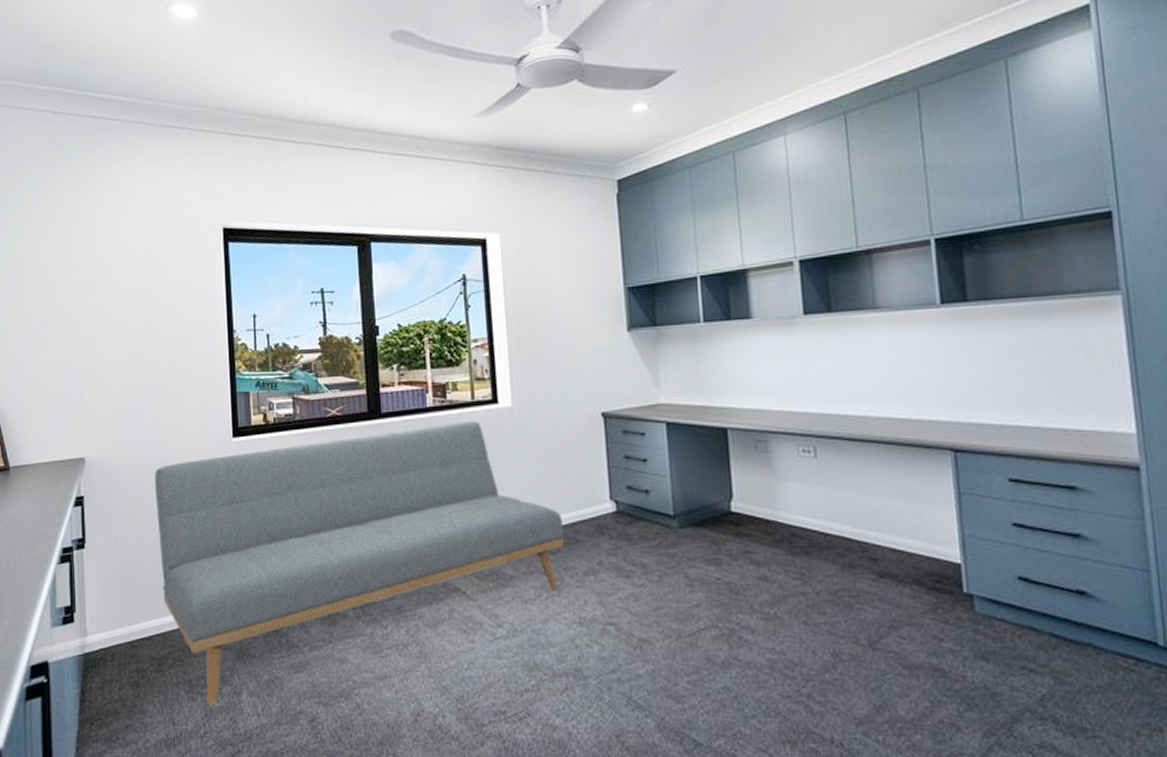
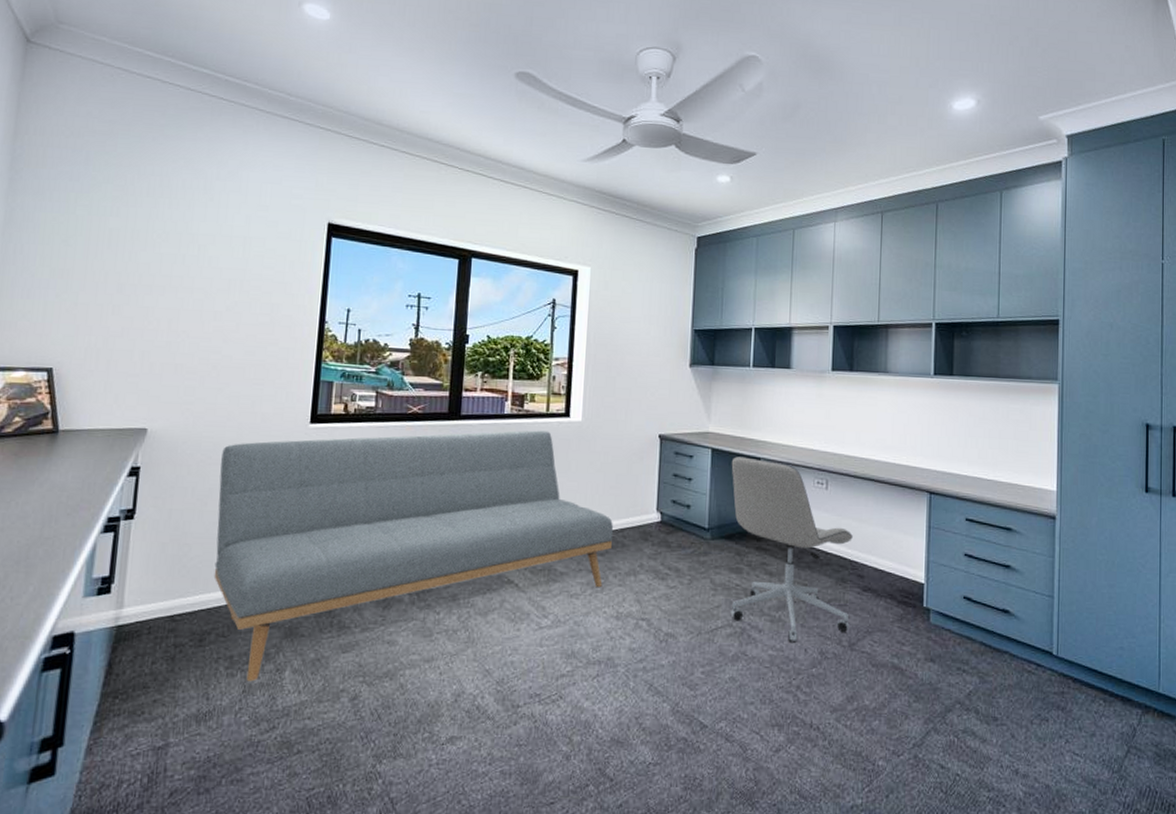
office chair: none [692,428,867,643] -> present [730,456,853,643]

